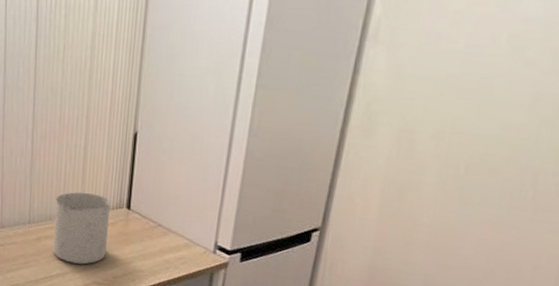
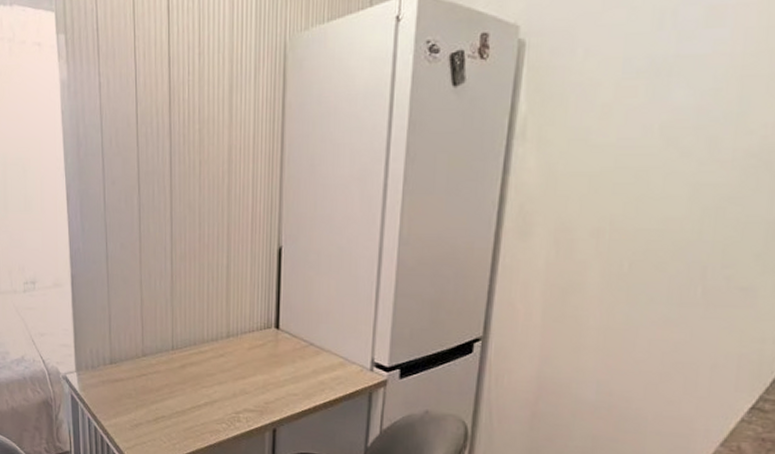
flower pot: present [53,192,110,265] -> none [199,314,257,391]

